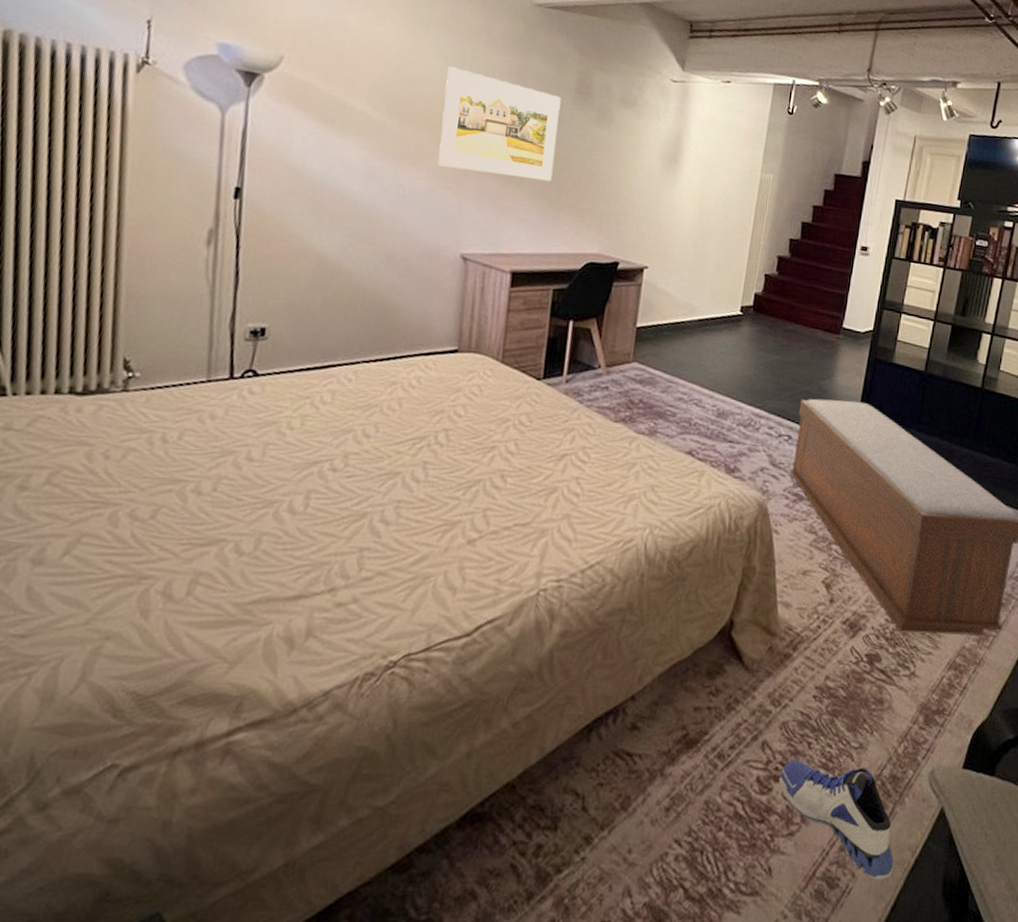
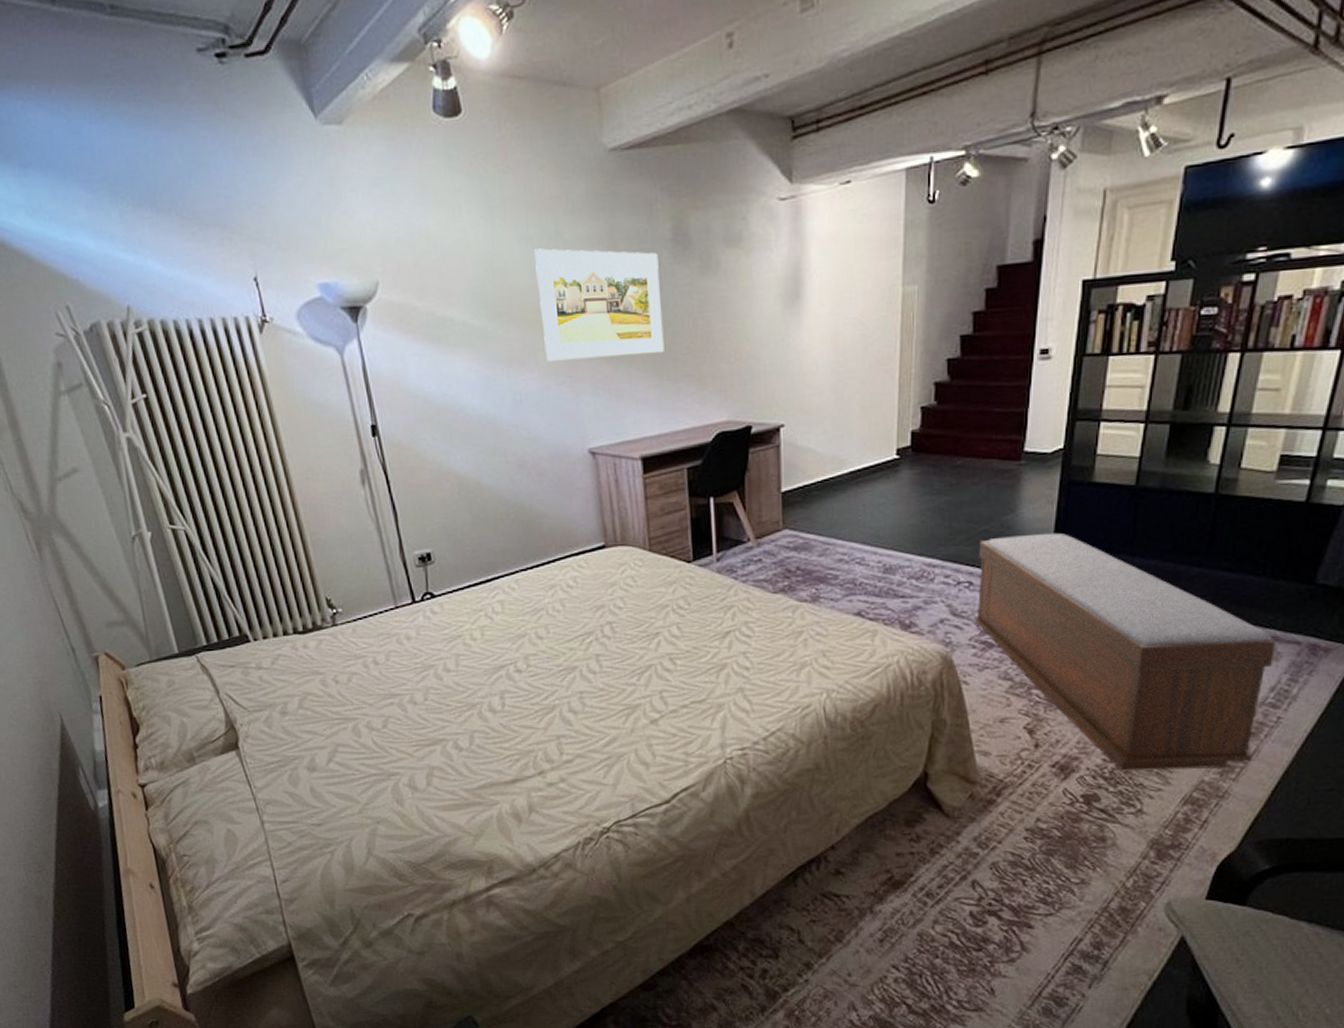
sneaker: present [778,759,894,880] -> none [994,896,1129,1000]

